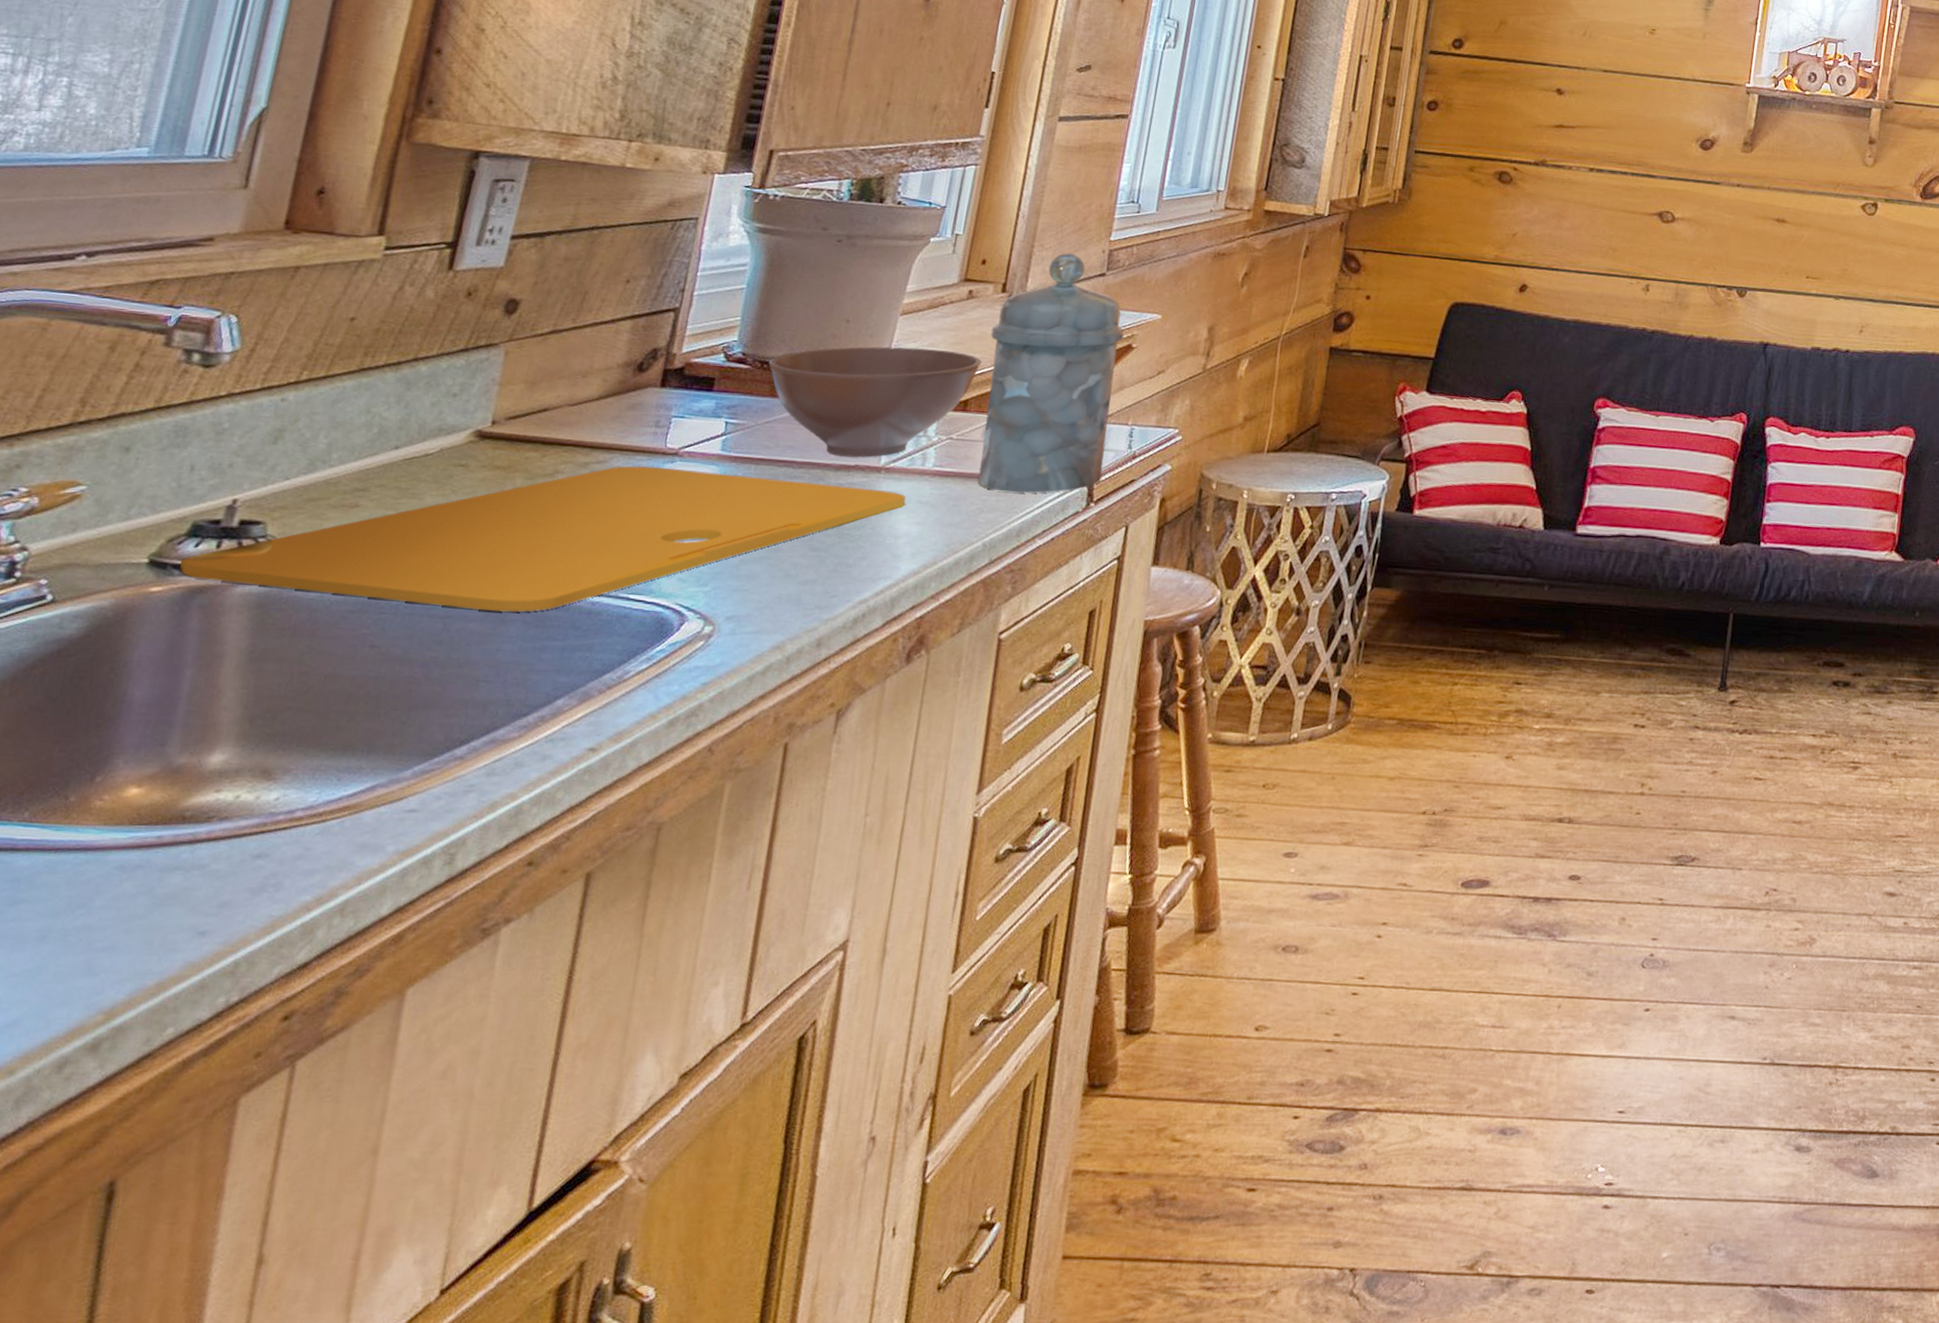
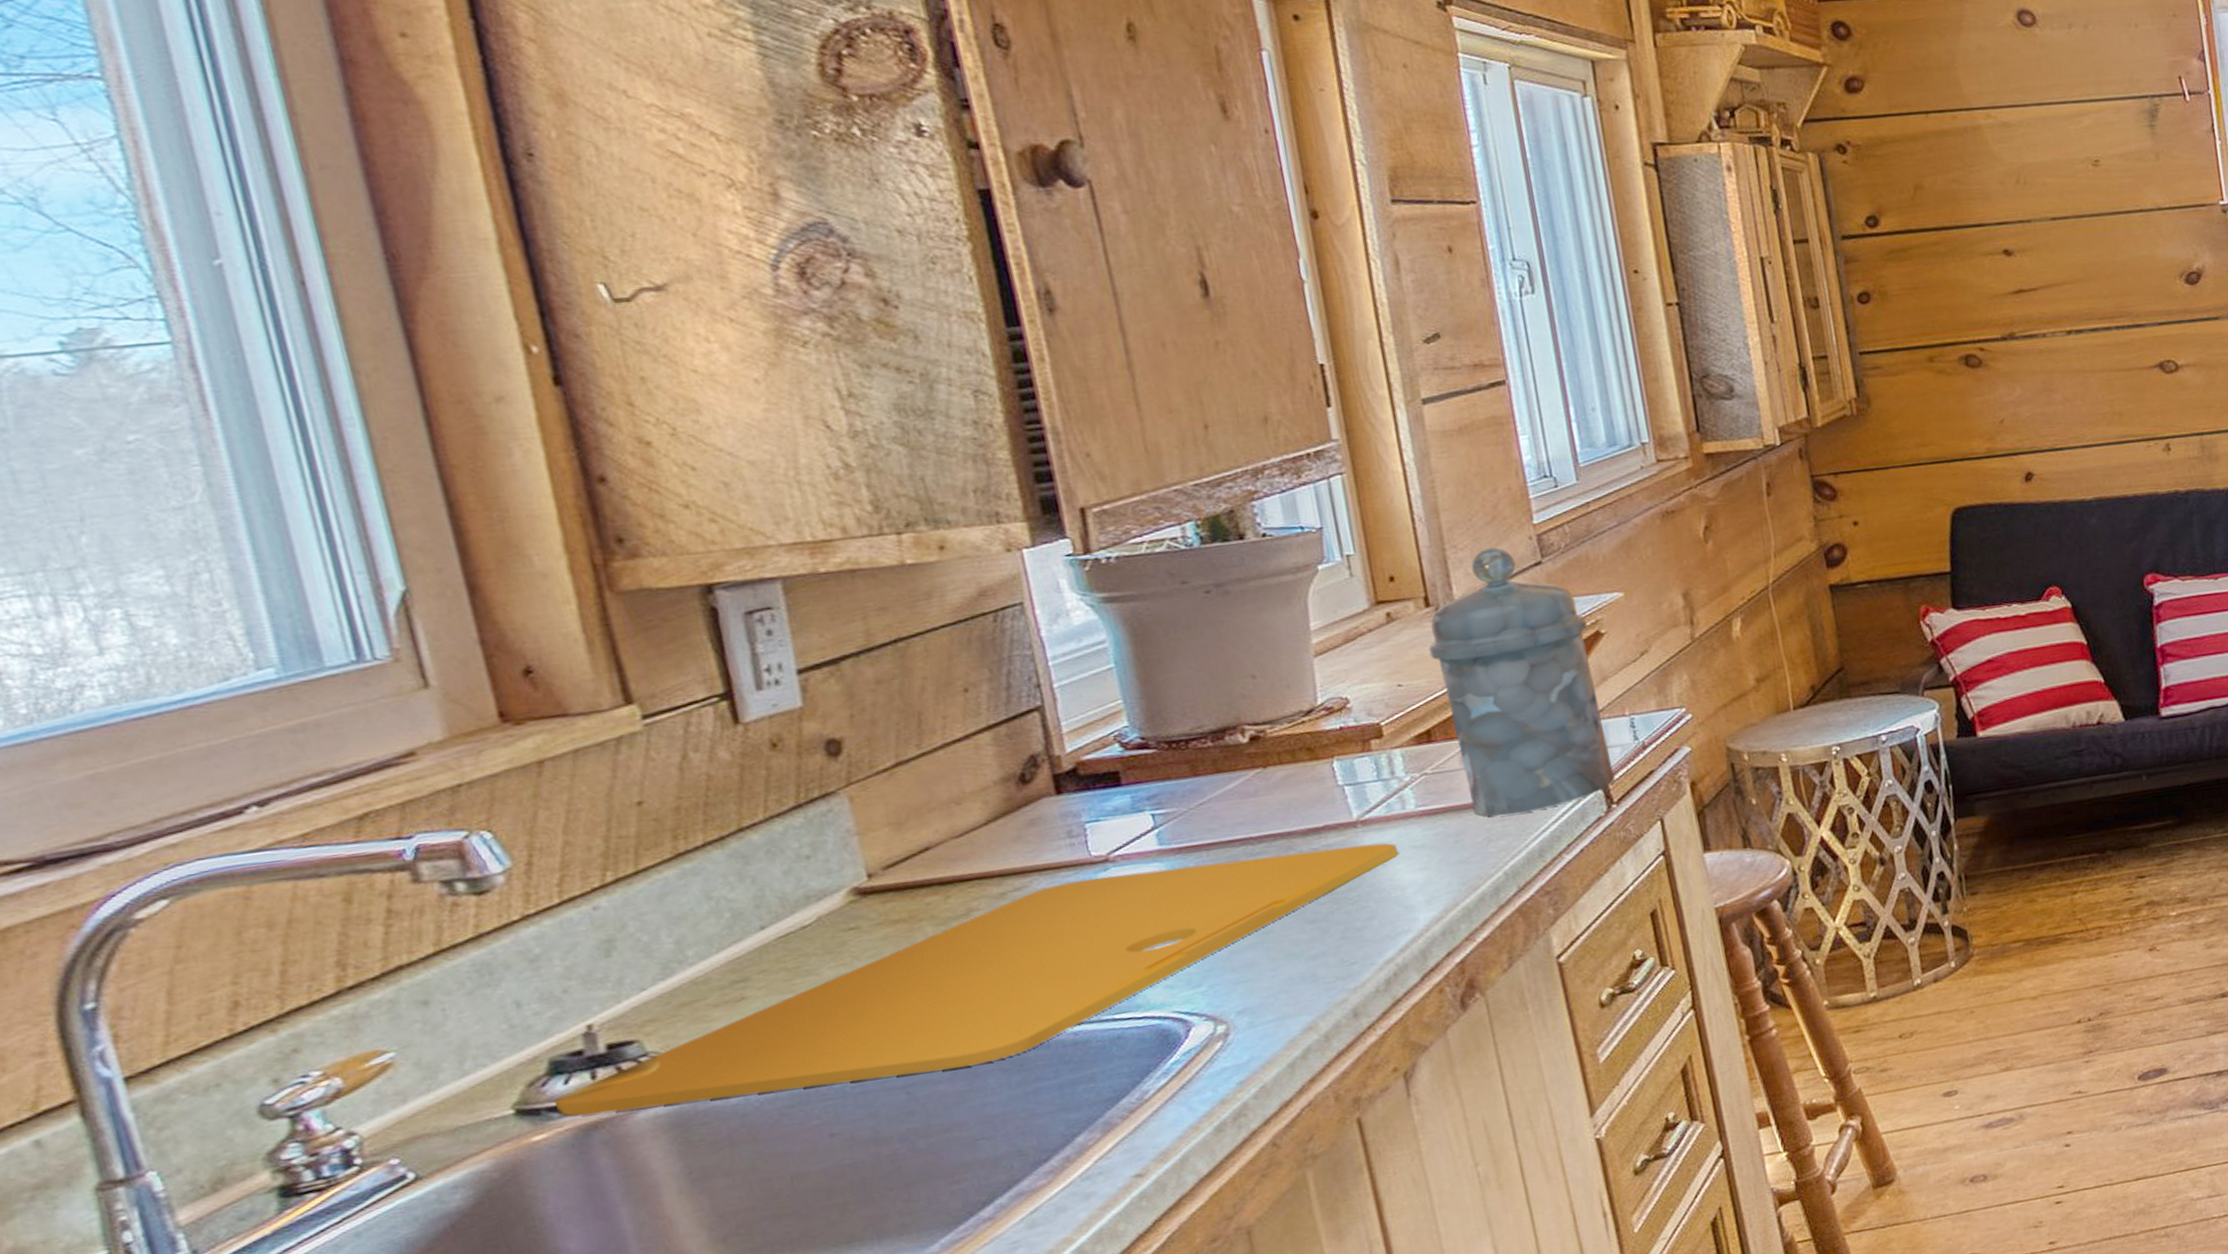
bowl: present [768,346,982,457] -> none [1175,681,1431,821]

